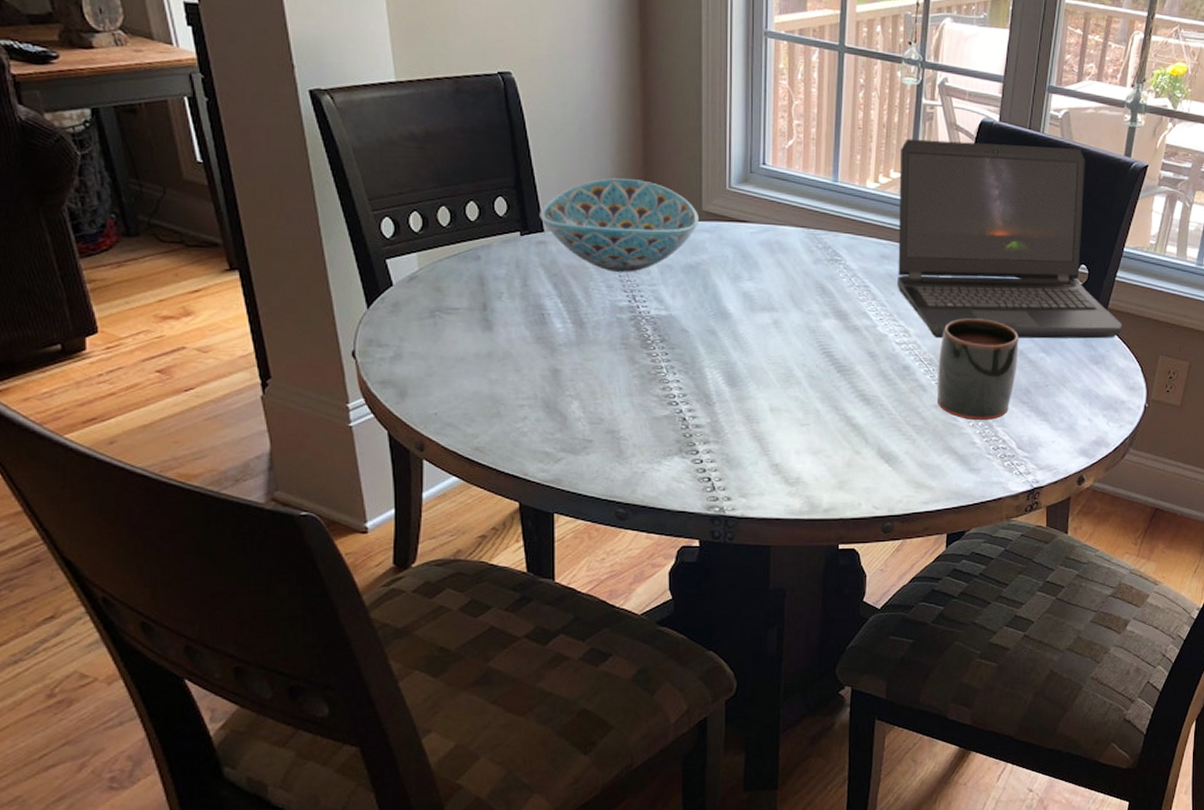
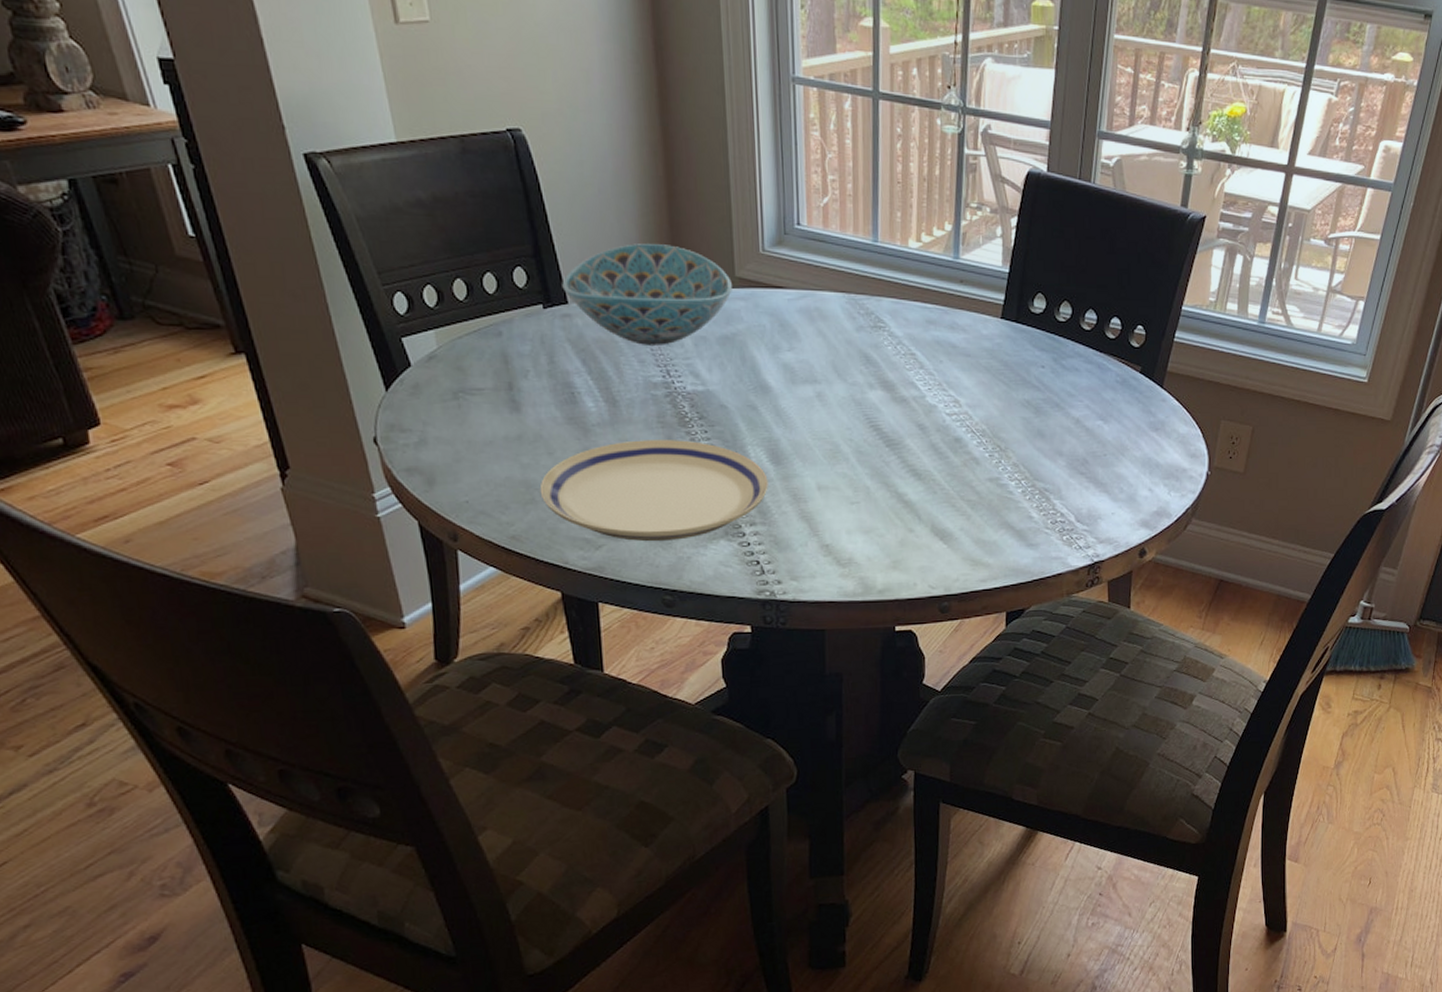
plate: none [505,360,723,457] -> present [539,440,768,542]
laptop computer: present [897,138,1123,339] -> none [943,193,1183,408]
mug: present [938,318,1019,421] -> none [991,386,1075,494]

